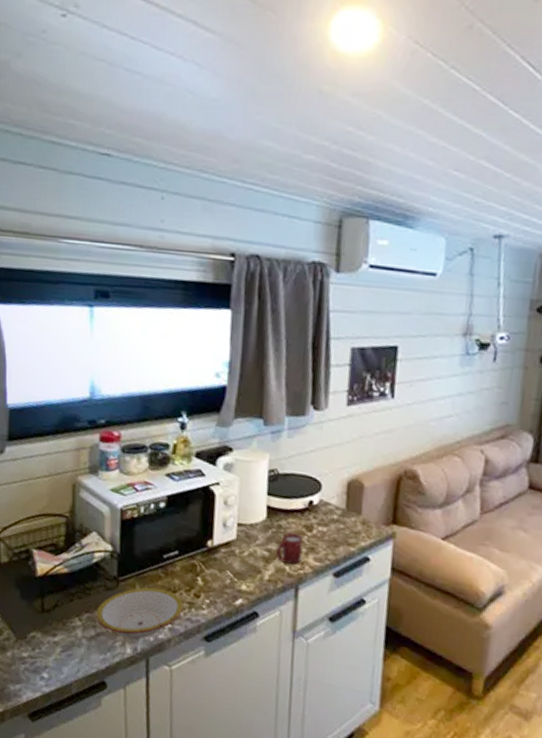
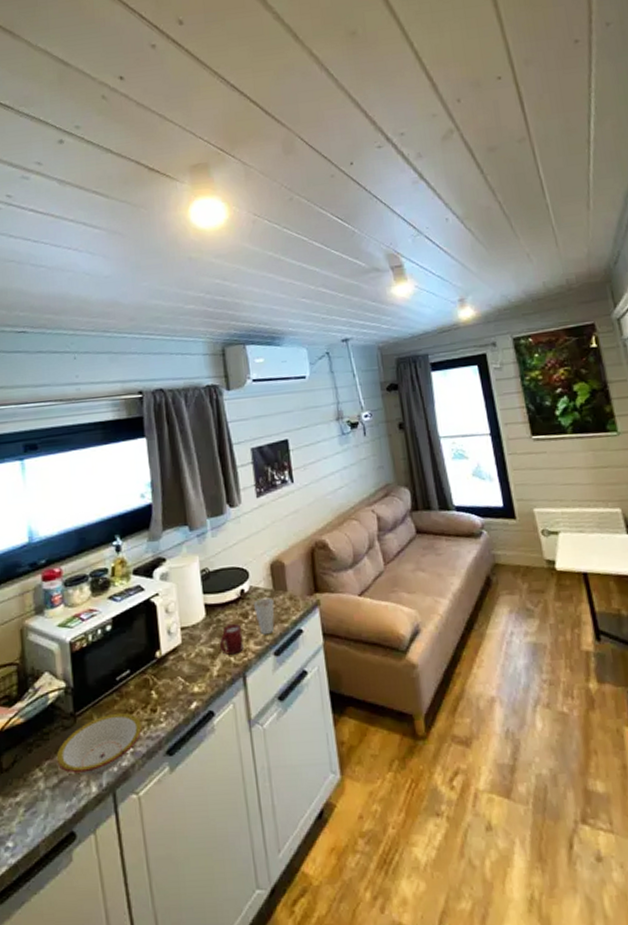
cup: none [314,508,344,554] -> present [246,595,275,635]

